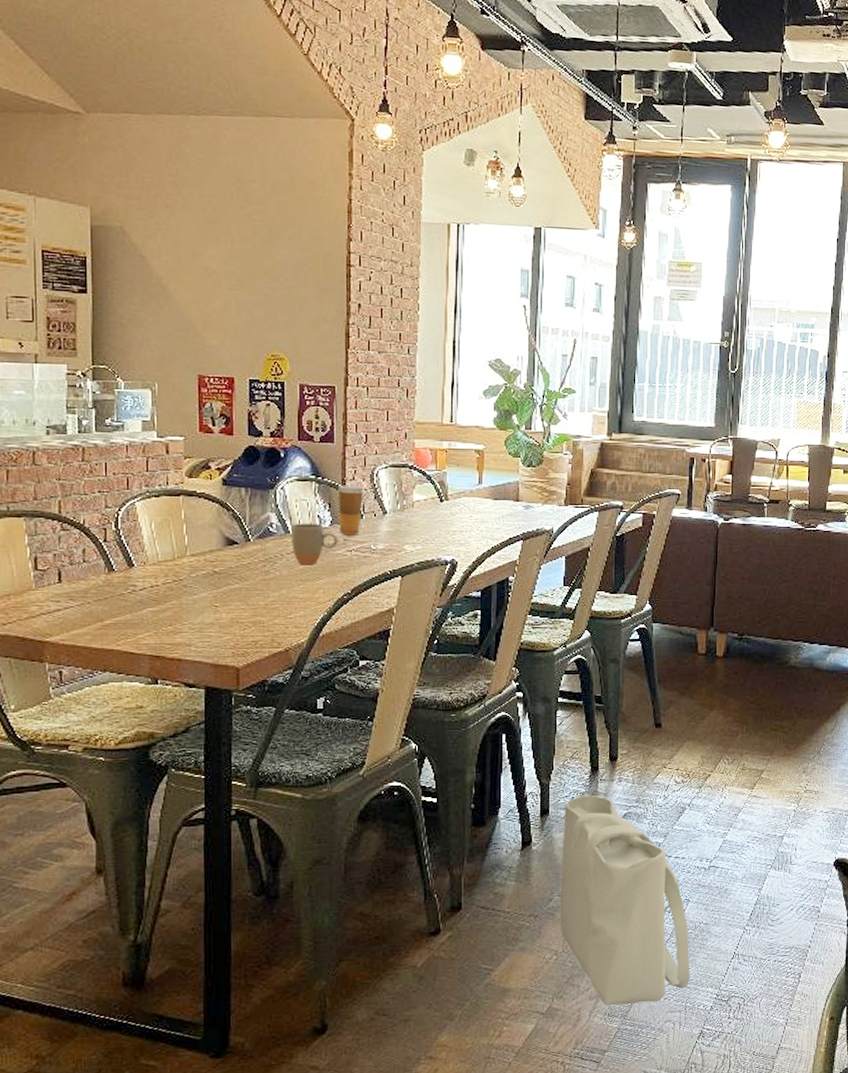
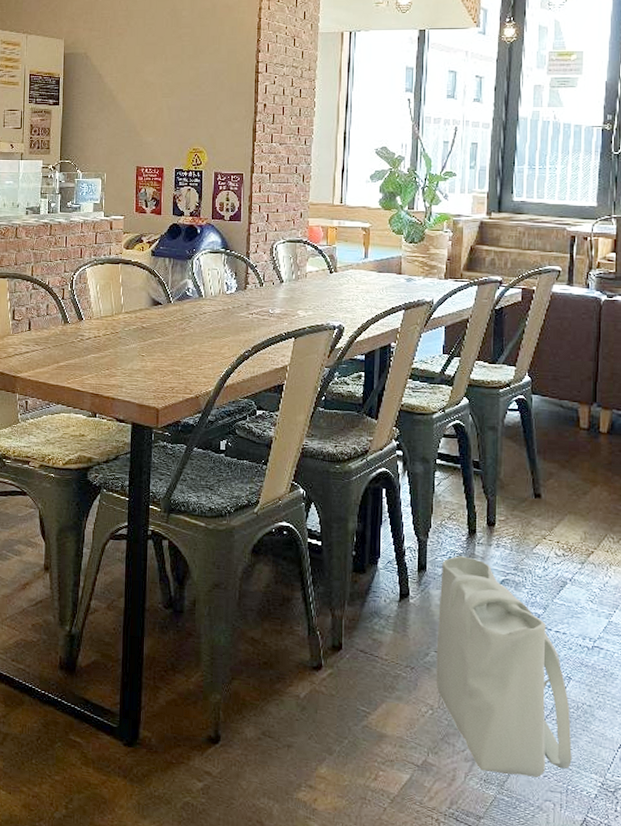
mug: present [292,523,338,565] -> none [204,288,242,325]
beverage cup: present [337,485,363,537] -> none [242,257,264,302]

